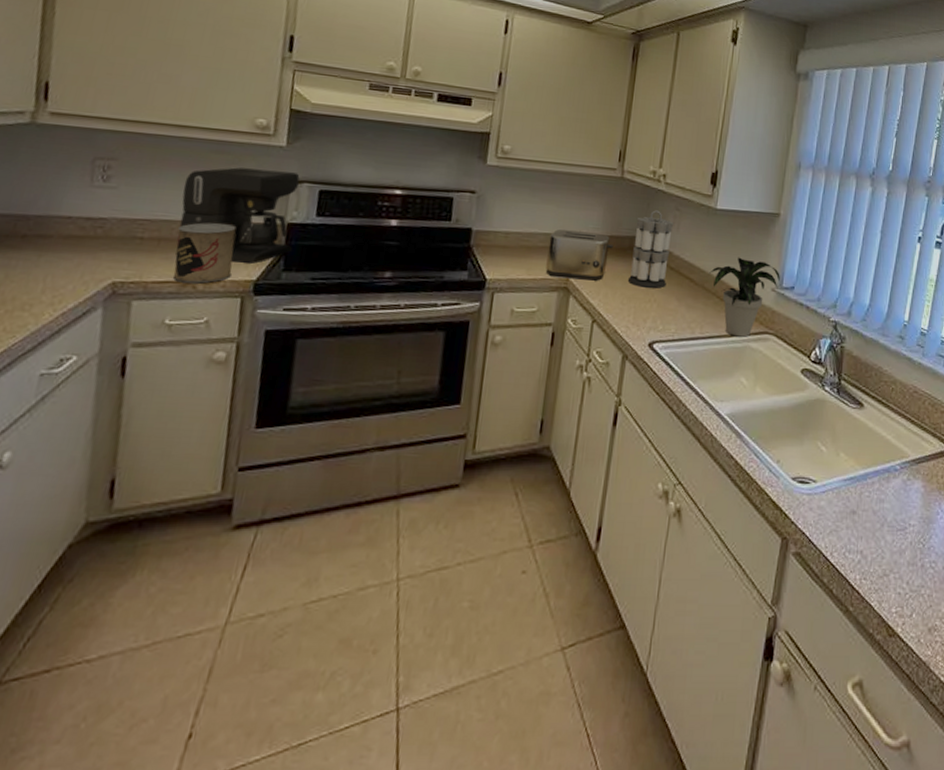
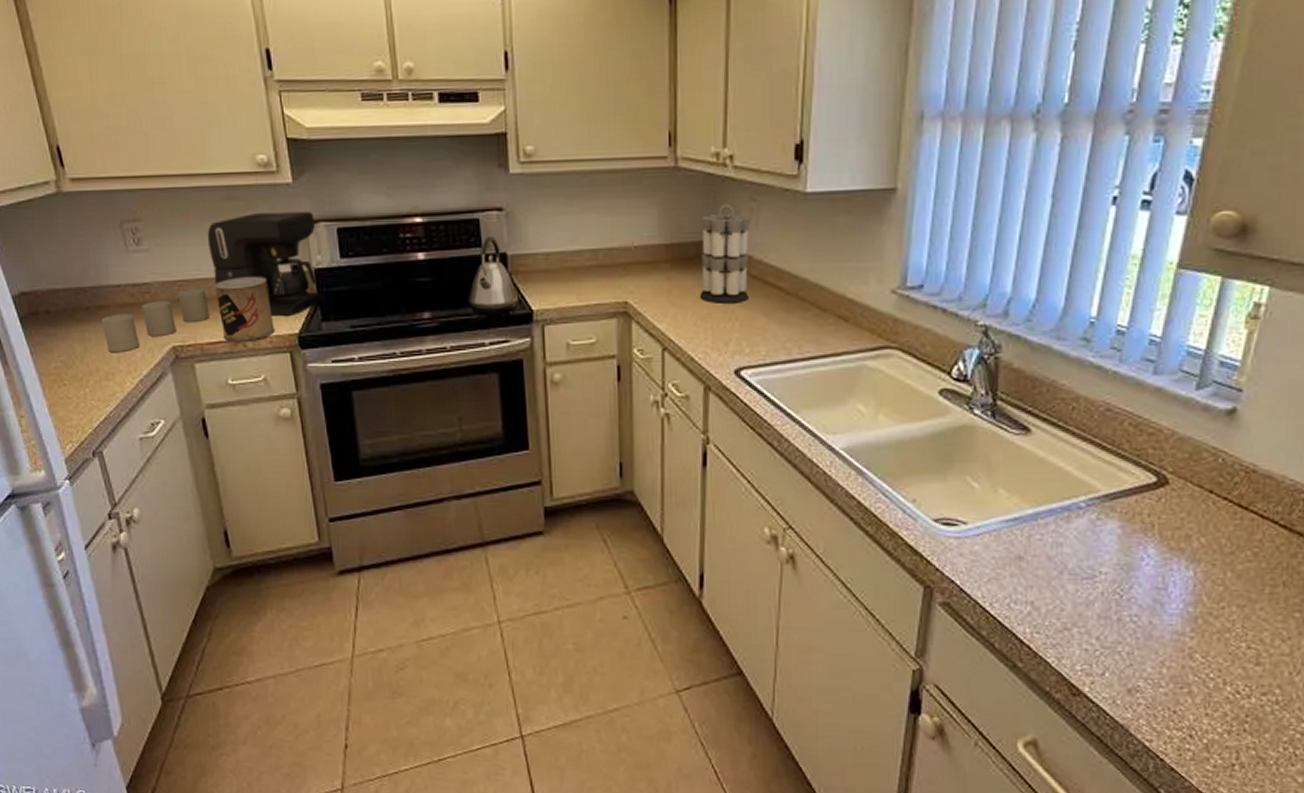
canister: none [33,228,167,284] -> present [101,287,210,353]
kettle: none [429,213,476,282] -> present [468,236,519,317]
toaster: present [545,229,613,281] -> none [597,241,676,301]
potted plant: present [709,257,780,337] -> none [804,253,902,355]

